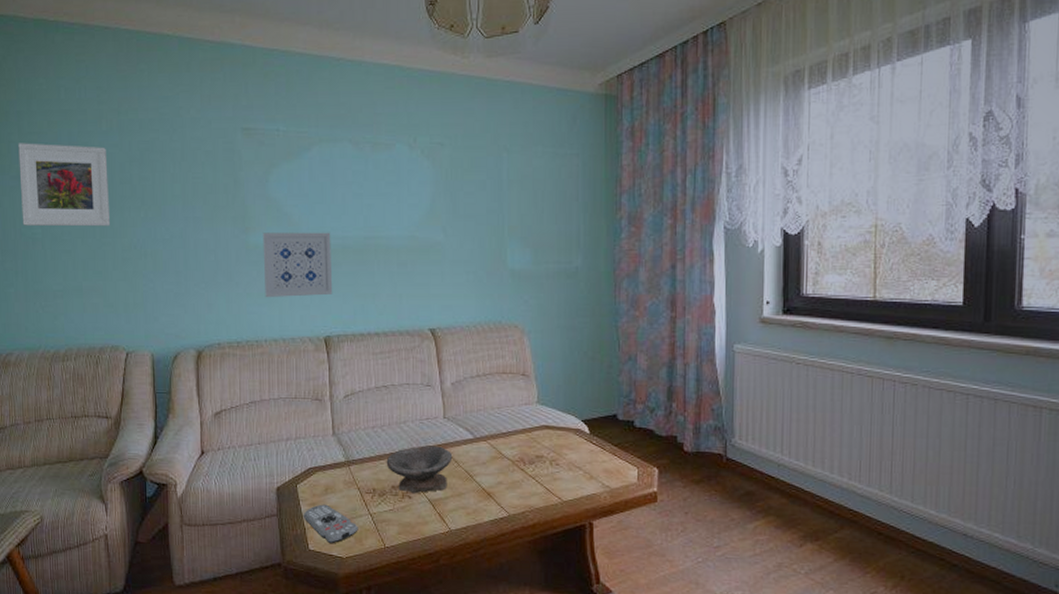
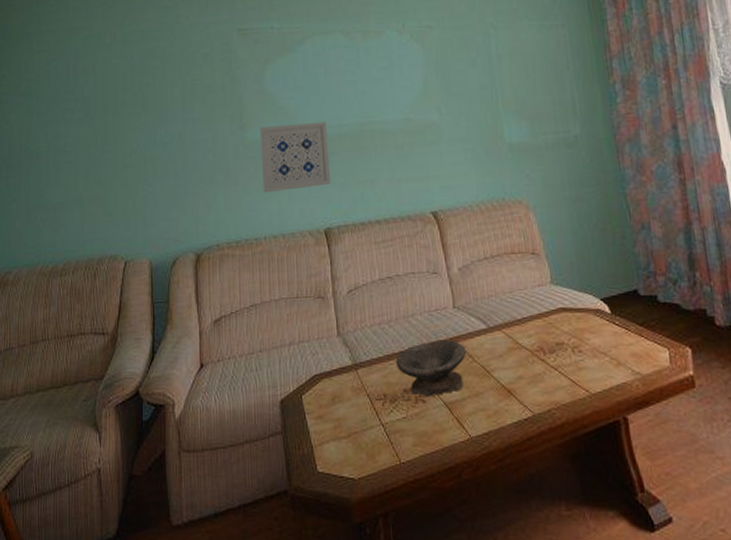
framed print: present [18,143,111,227] -> none [27,58,112,141]
remote control: present [303,504,358,544] -> none [309,416,370,463]

